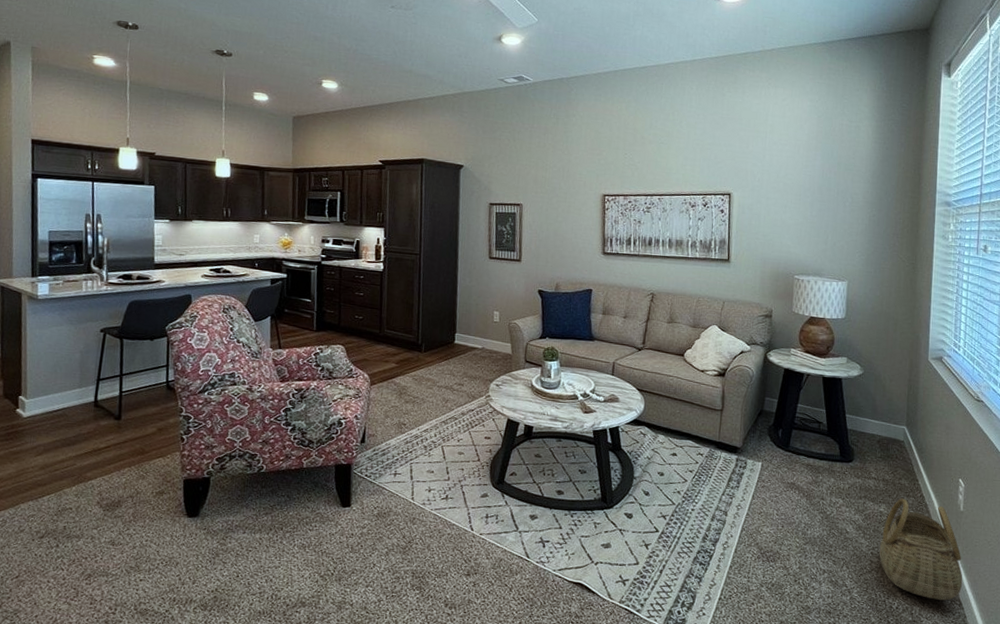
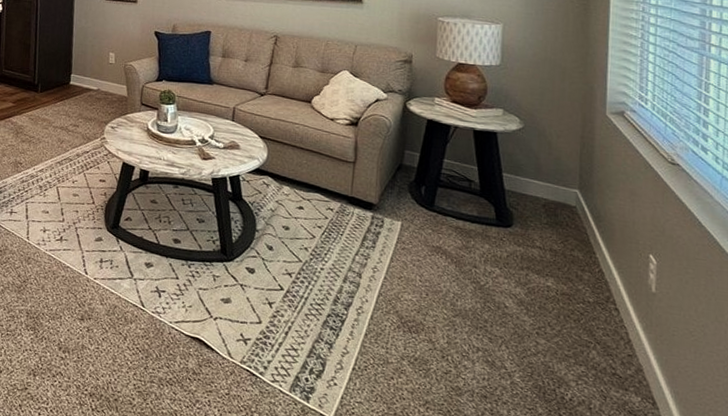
basket: present [879,498,963,601] -> none [546,272,657,397]

